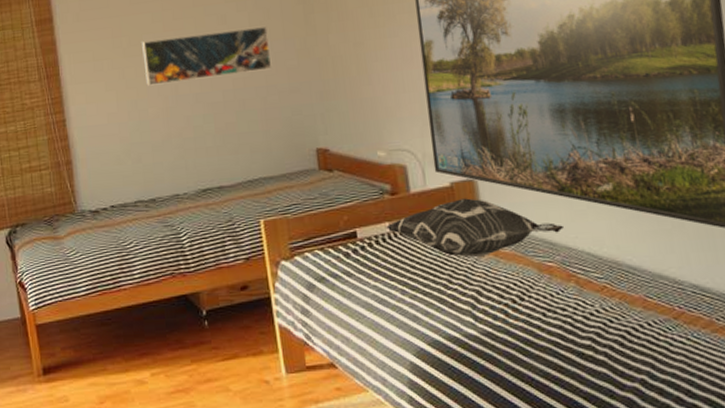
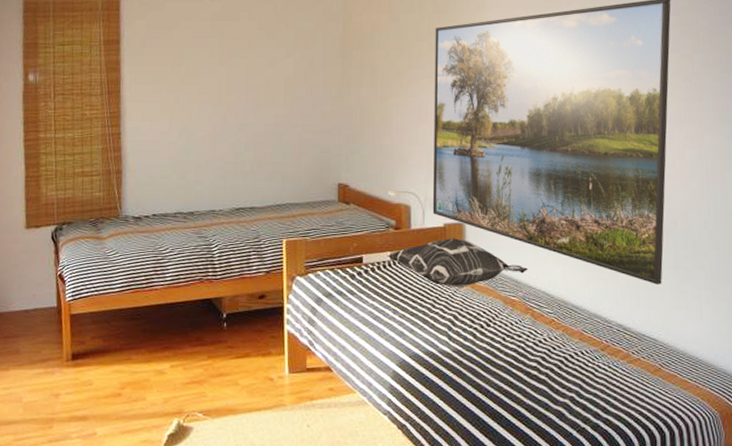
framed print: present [142,26,272,86] -> none [198,71,310,112]

